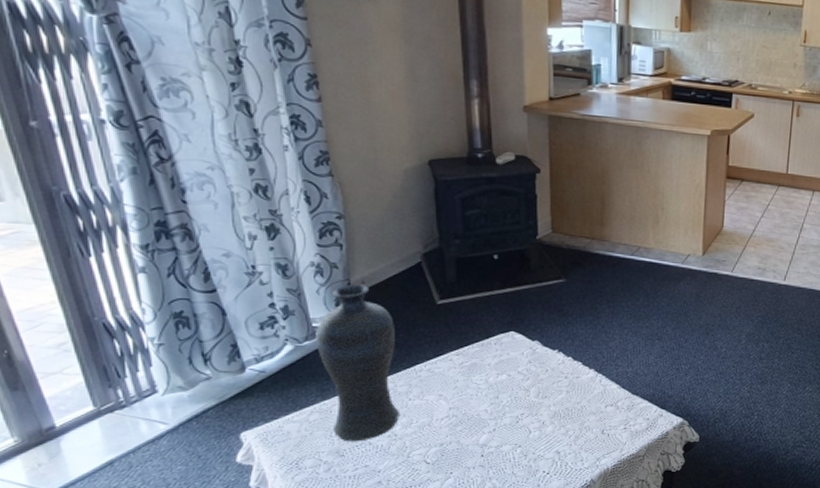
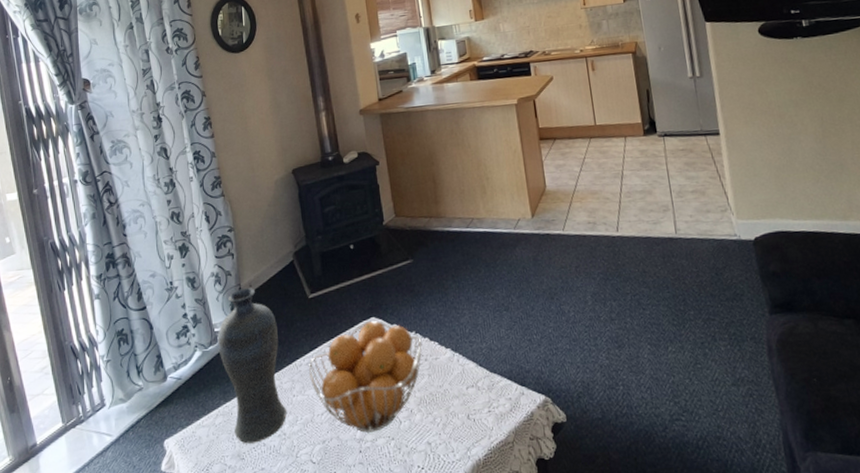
fruit basket: none [431,334,564,439] -> present [309,320,422,433]

